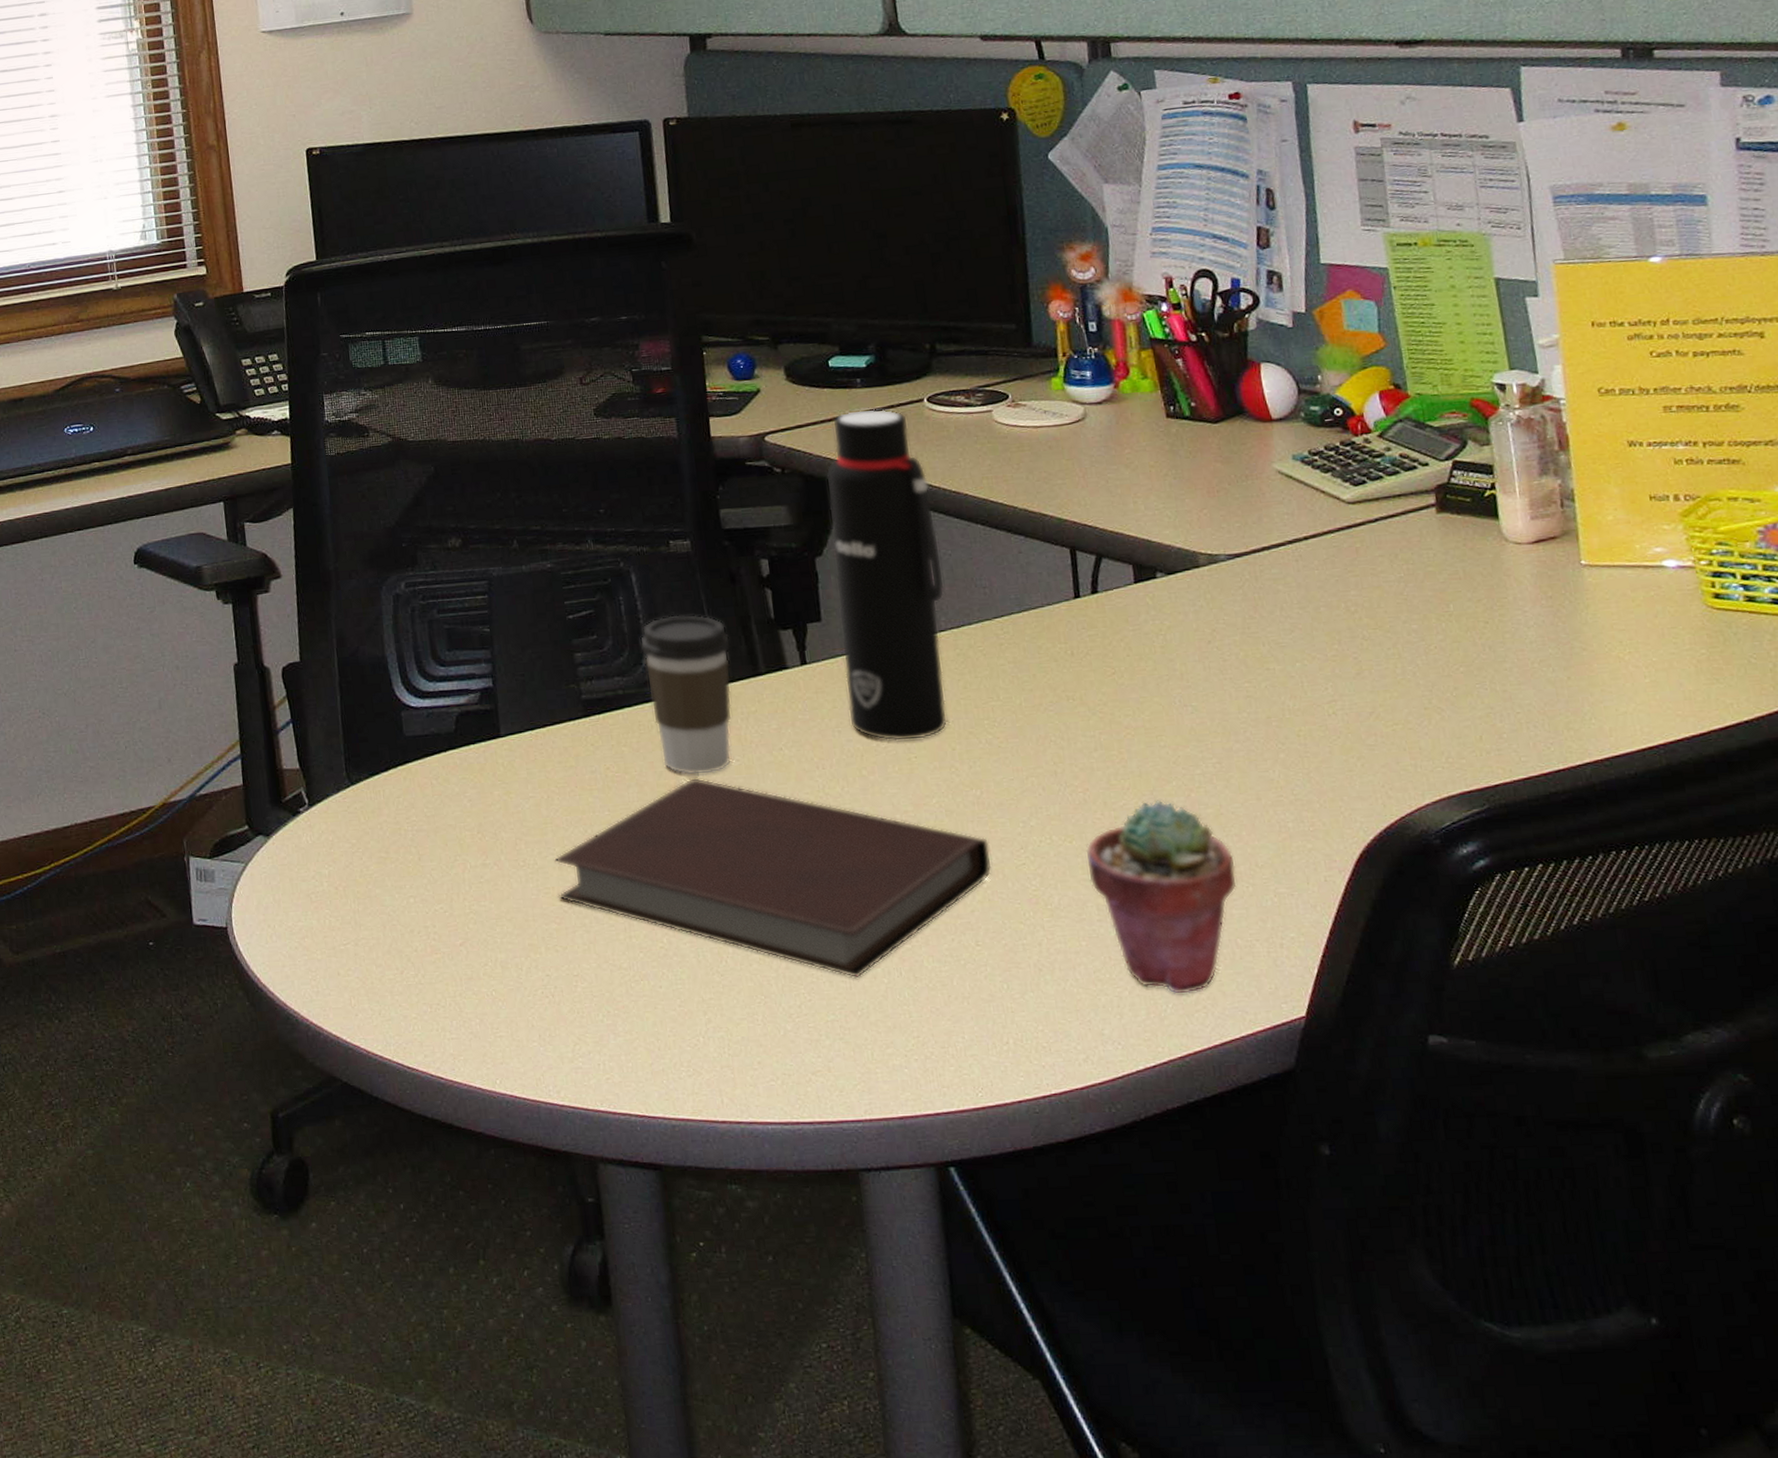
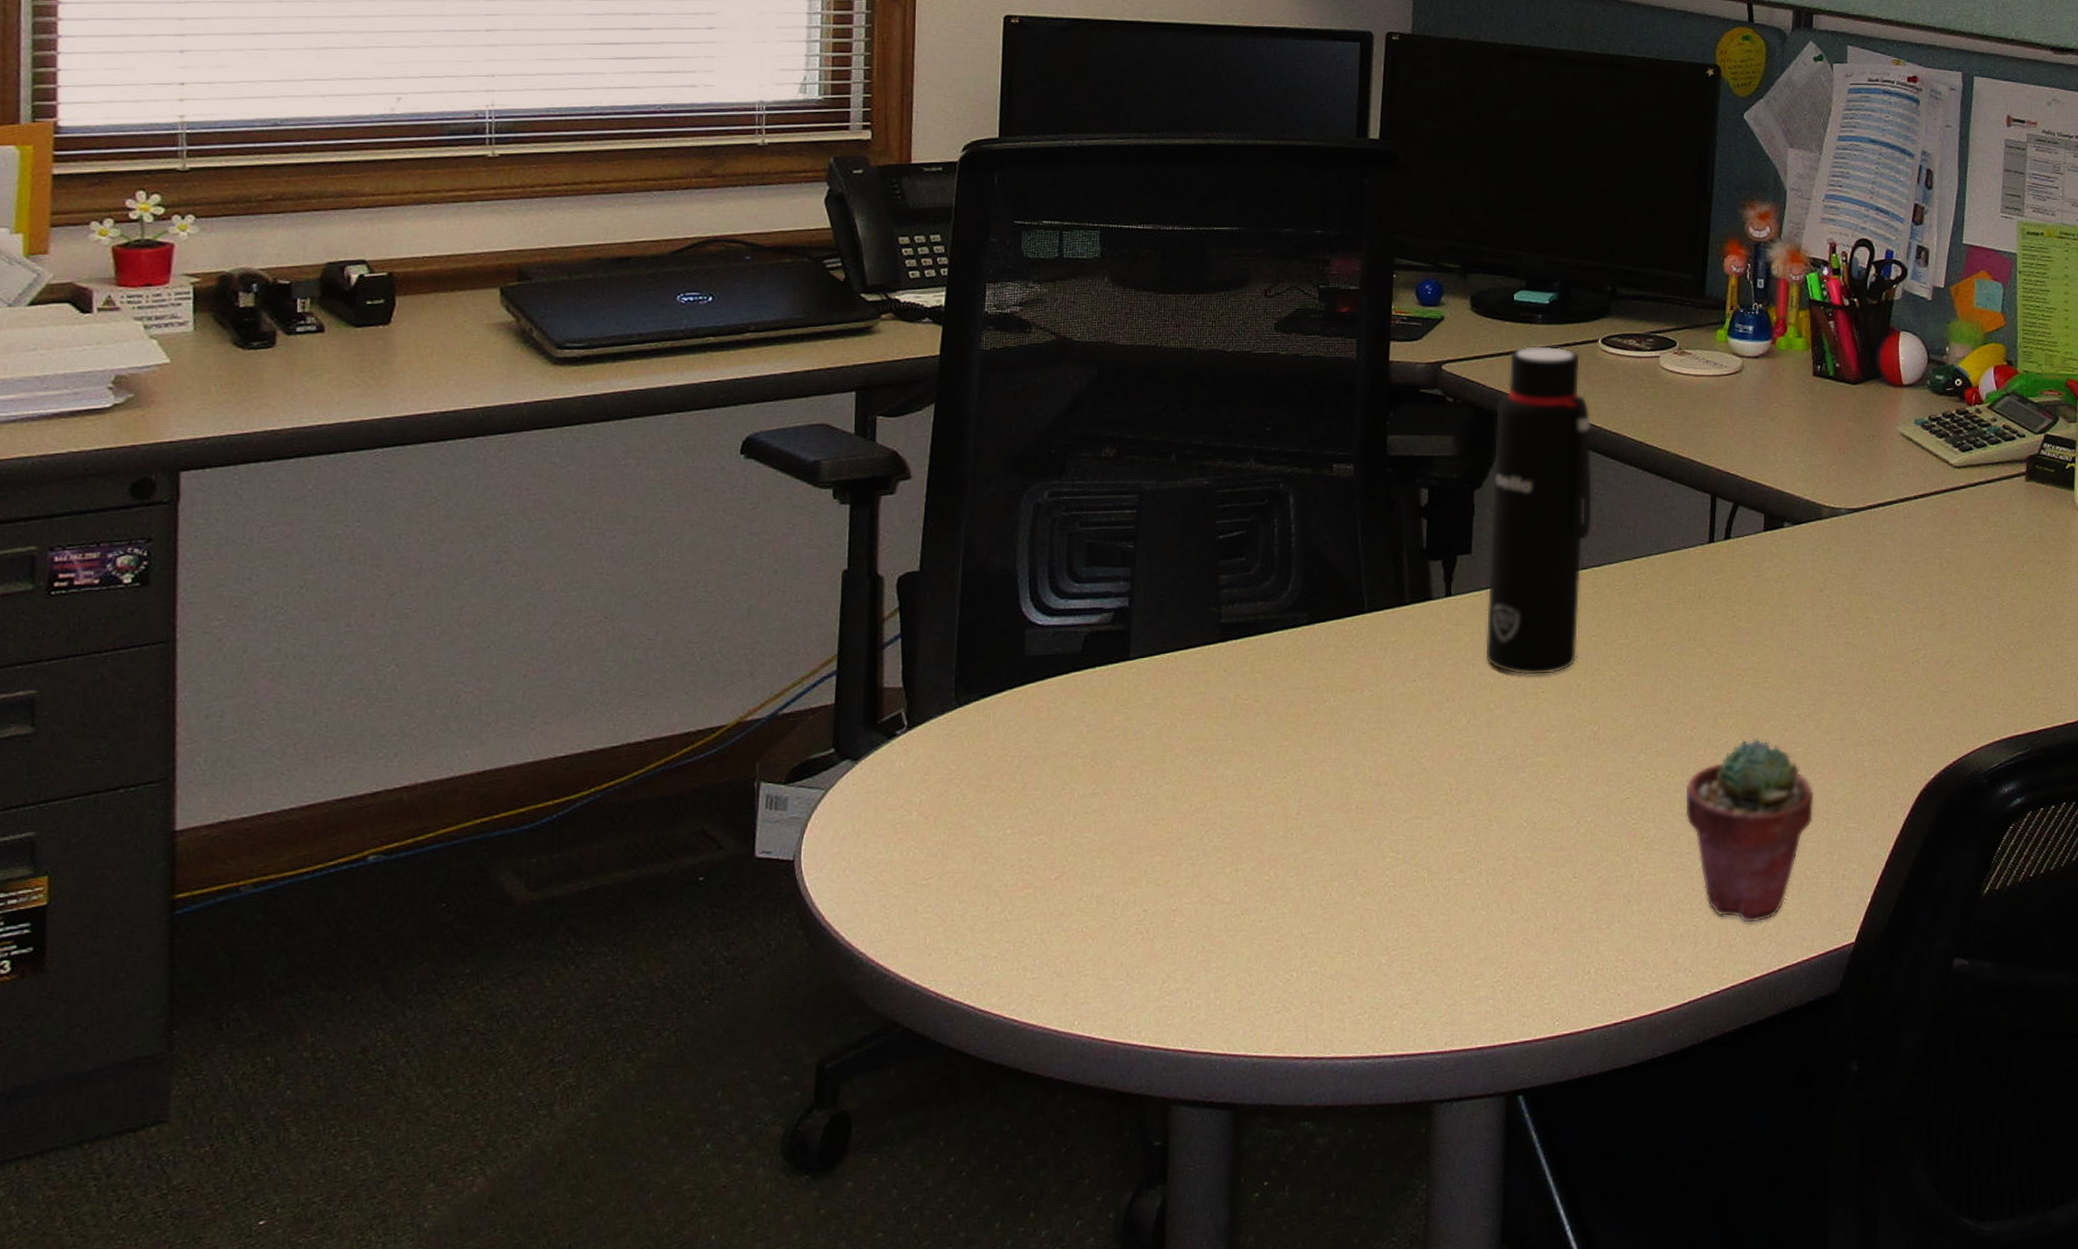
notebook: present [554,777,992,979] -> none [1167,706,1599,911]
coffee cup: present [639,614,732,776] -> none [1288,540,1380,705]

